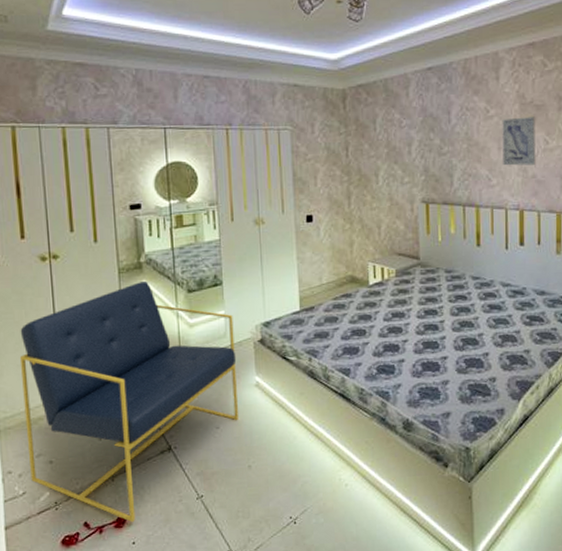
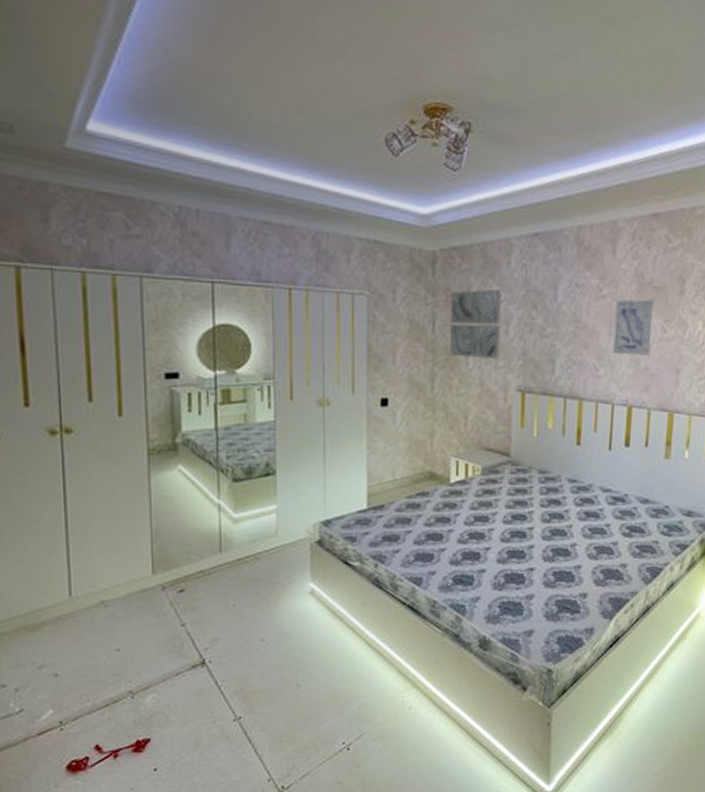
armchair: present [19,280,238,522] -> none [19,465,289,746]
wall art: none [360,117,404,177] -> present [450,289,501,360]

